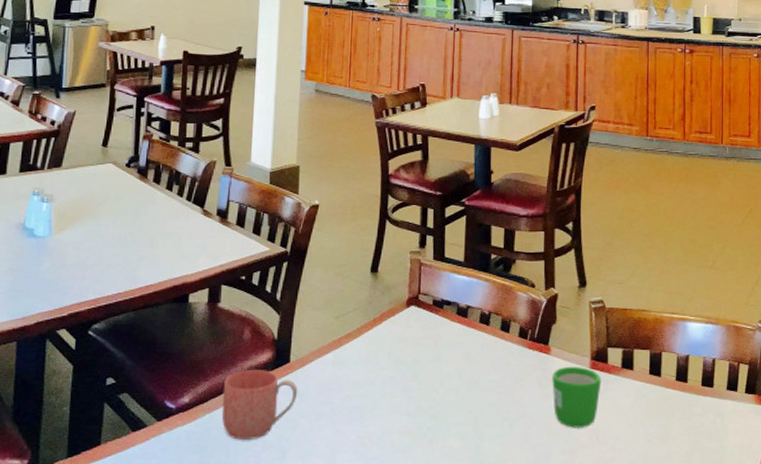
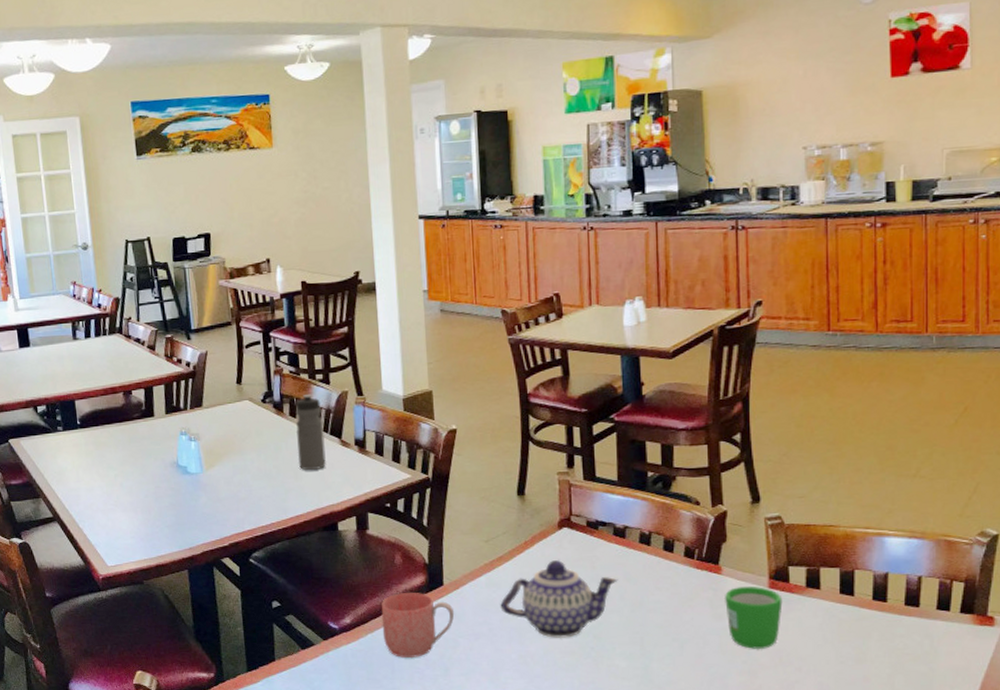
water bottle: none [156,161,187,239] -> present [295,393,326,471]
teapot: none [344,337,458,418] -> present [500,559,618,638]

